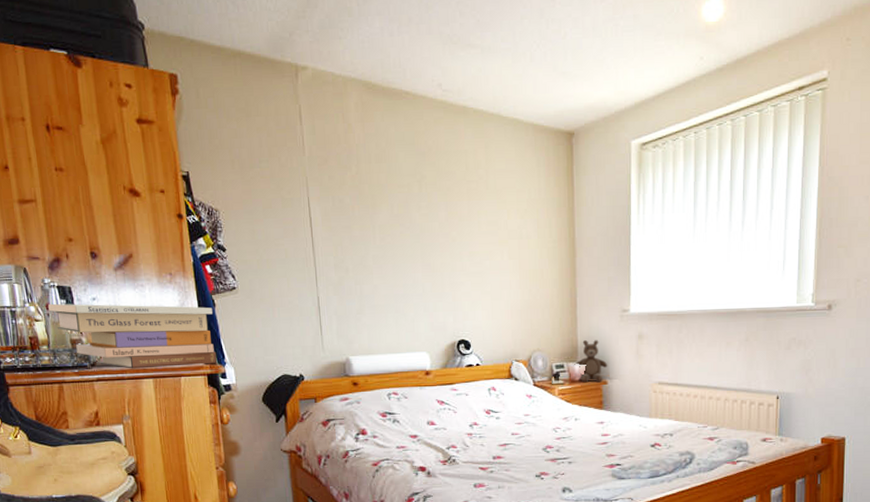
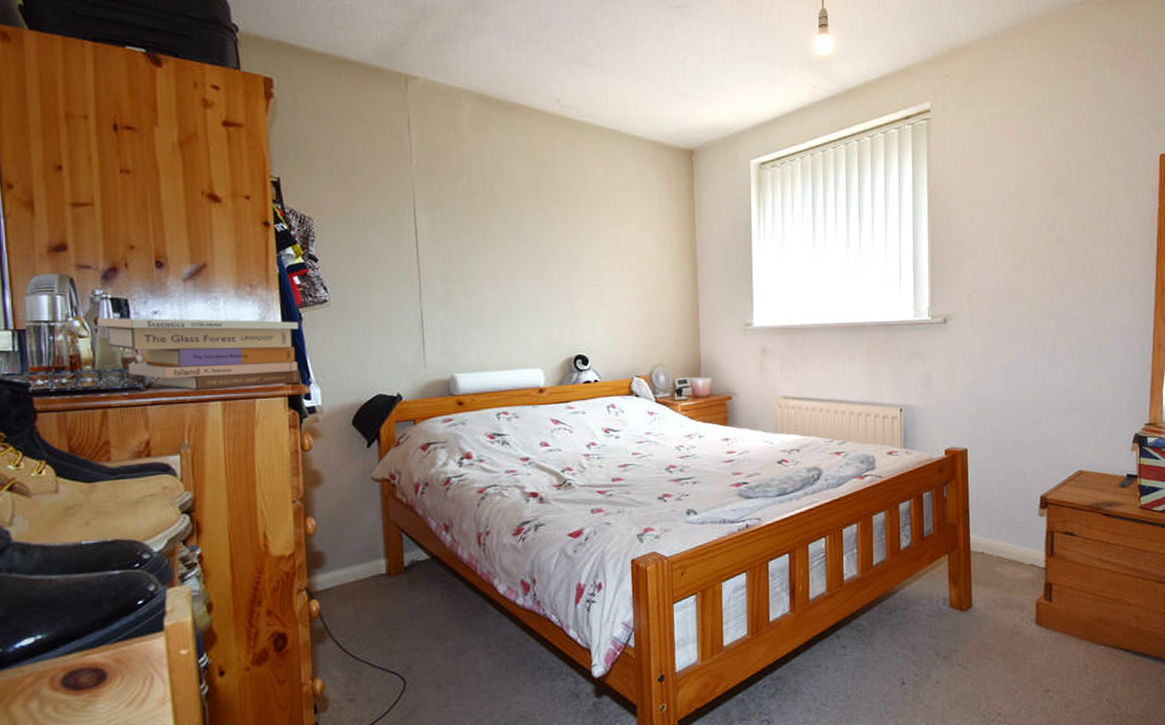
bear: present [574,340,608,382] -> none [697,354,732,398]

